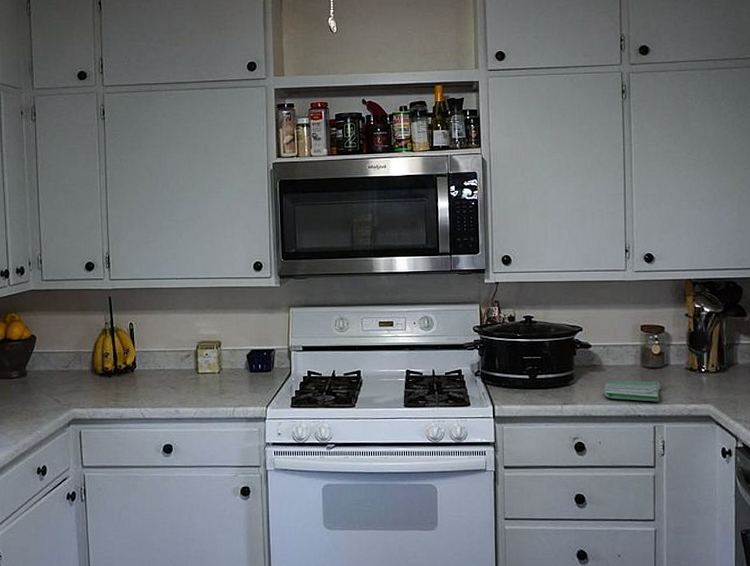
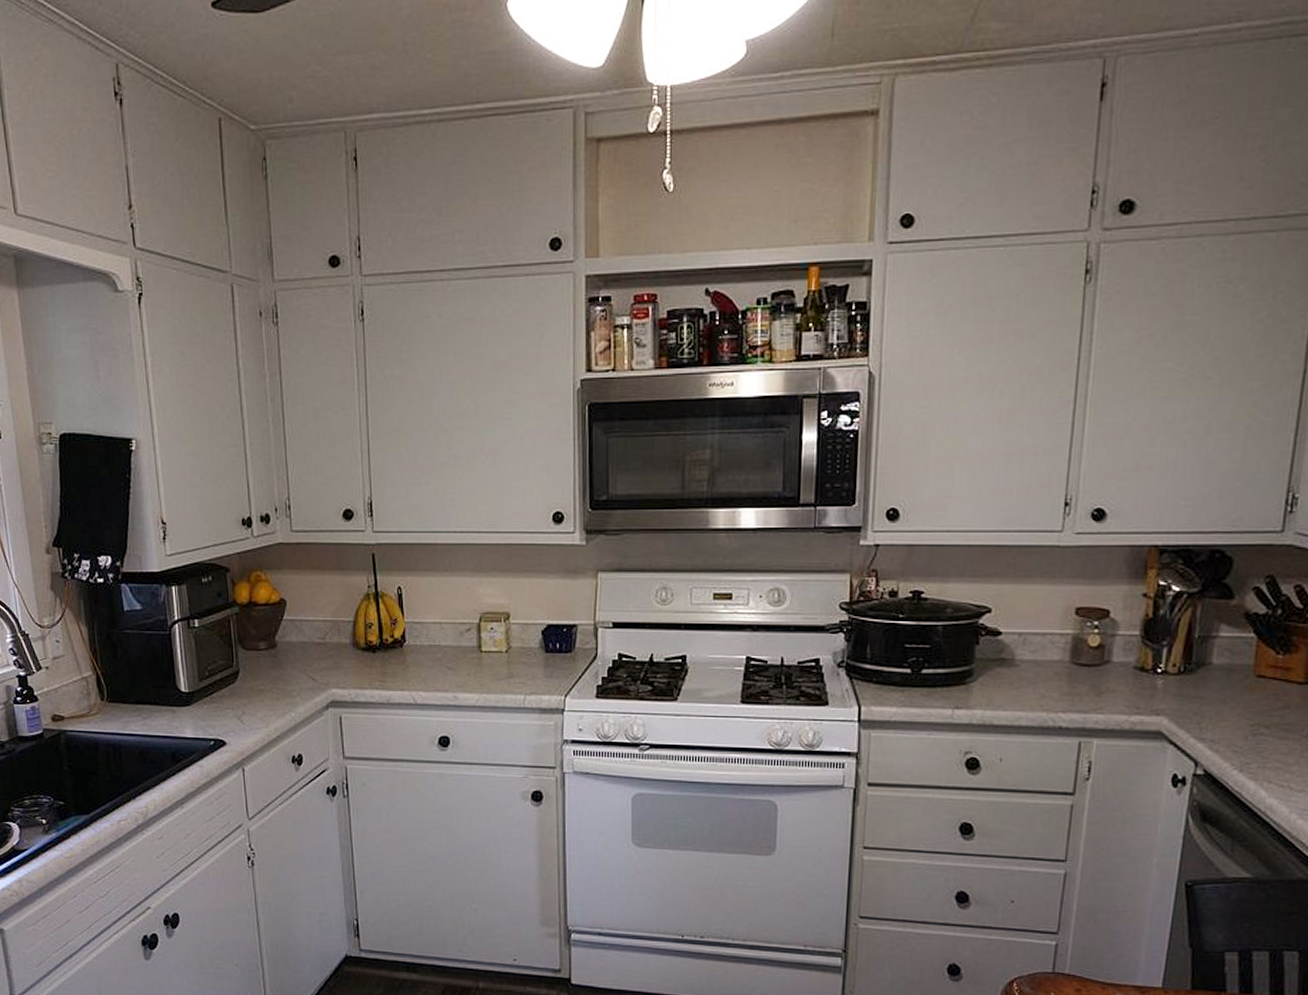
dish towel: present [603,380,661,402] -> none [1011,679,1096,710]

